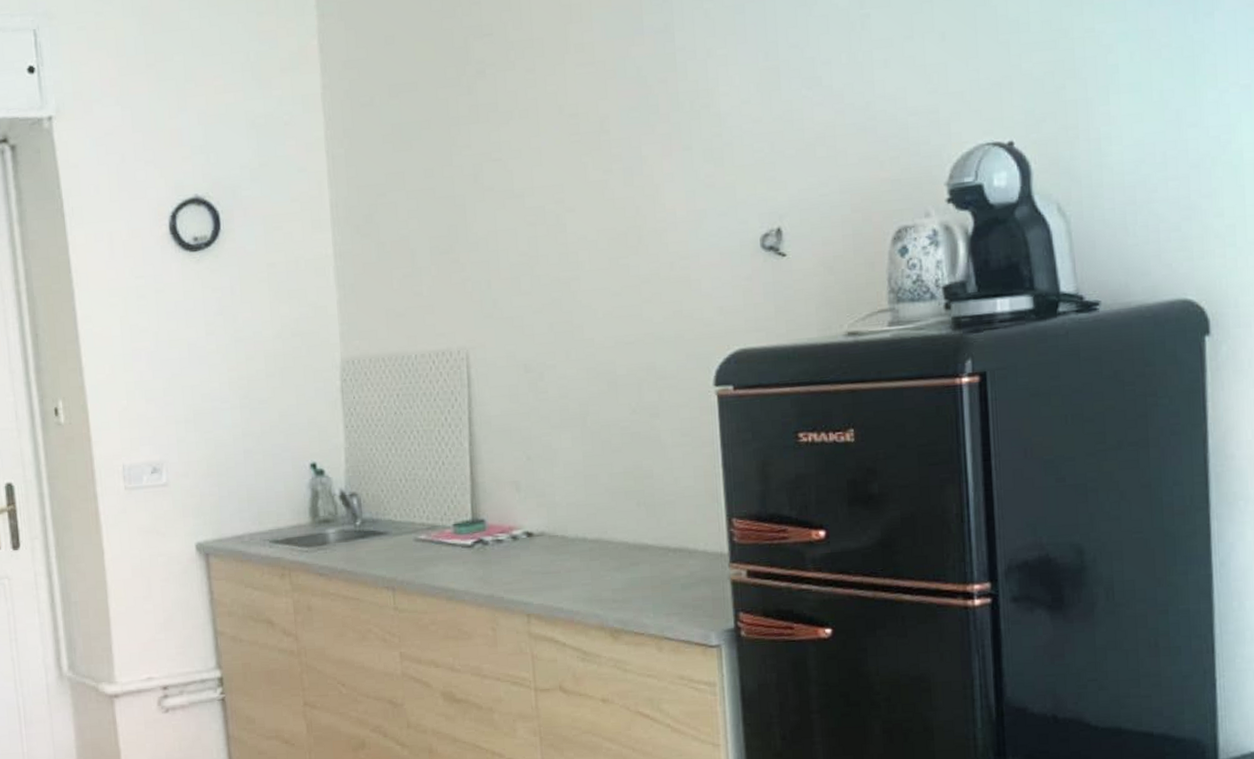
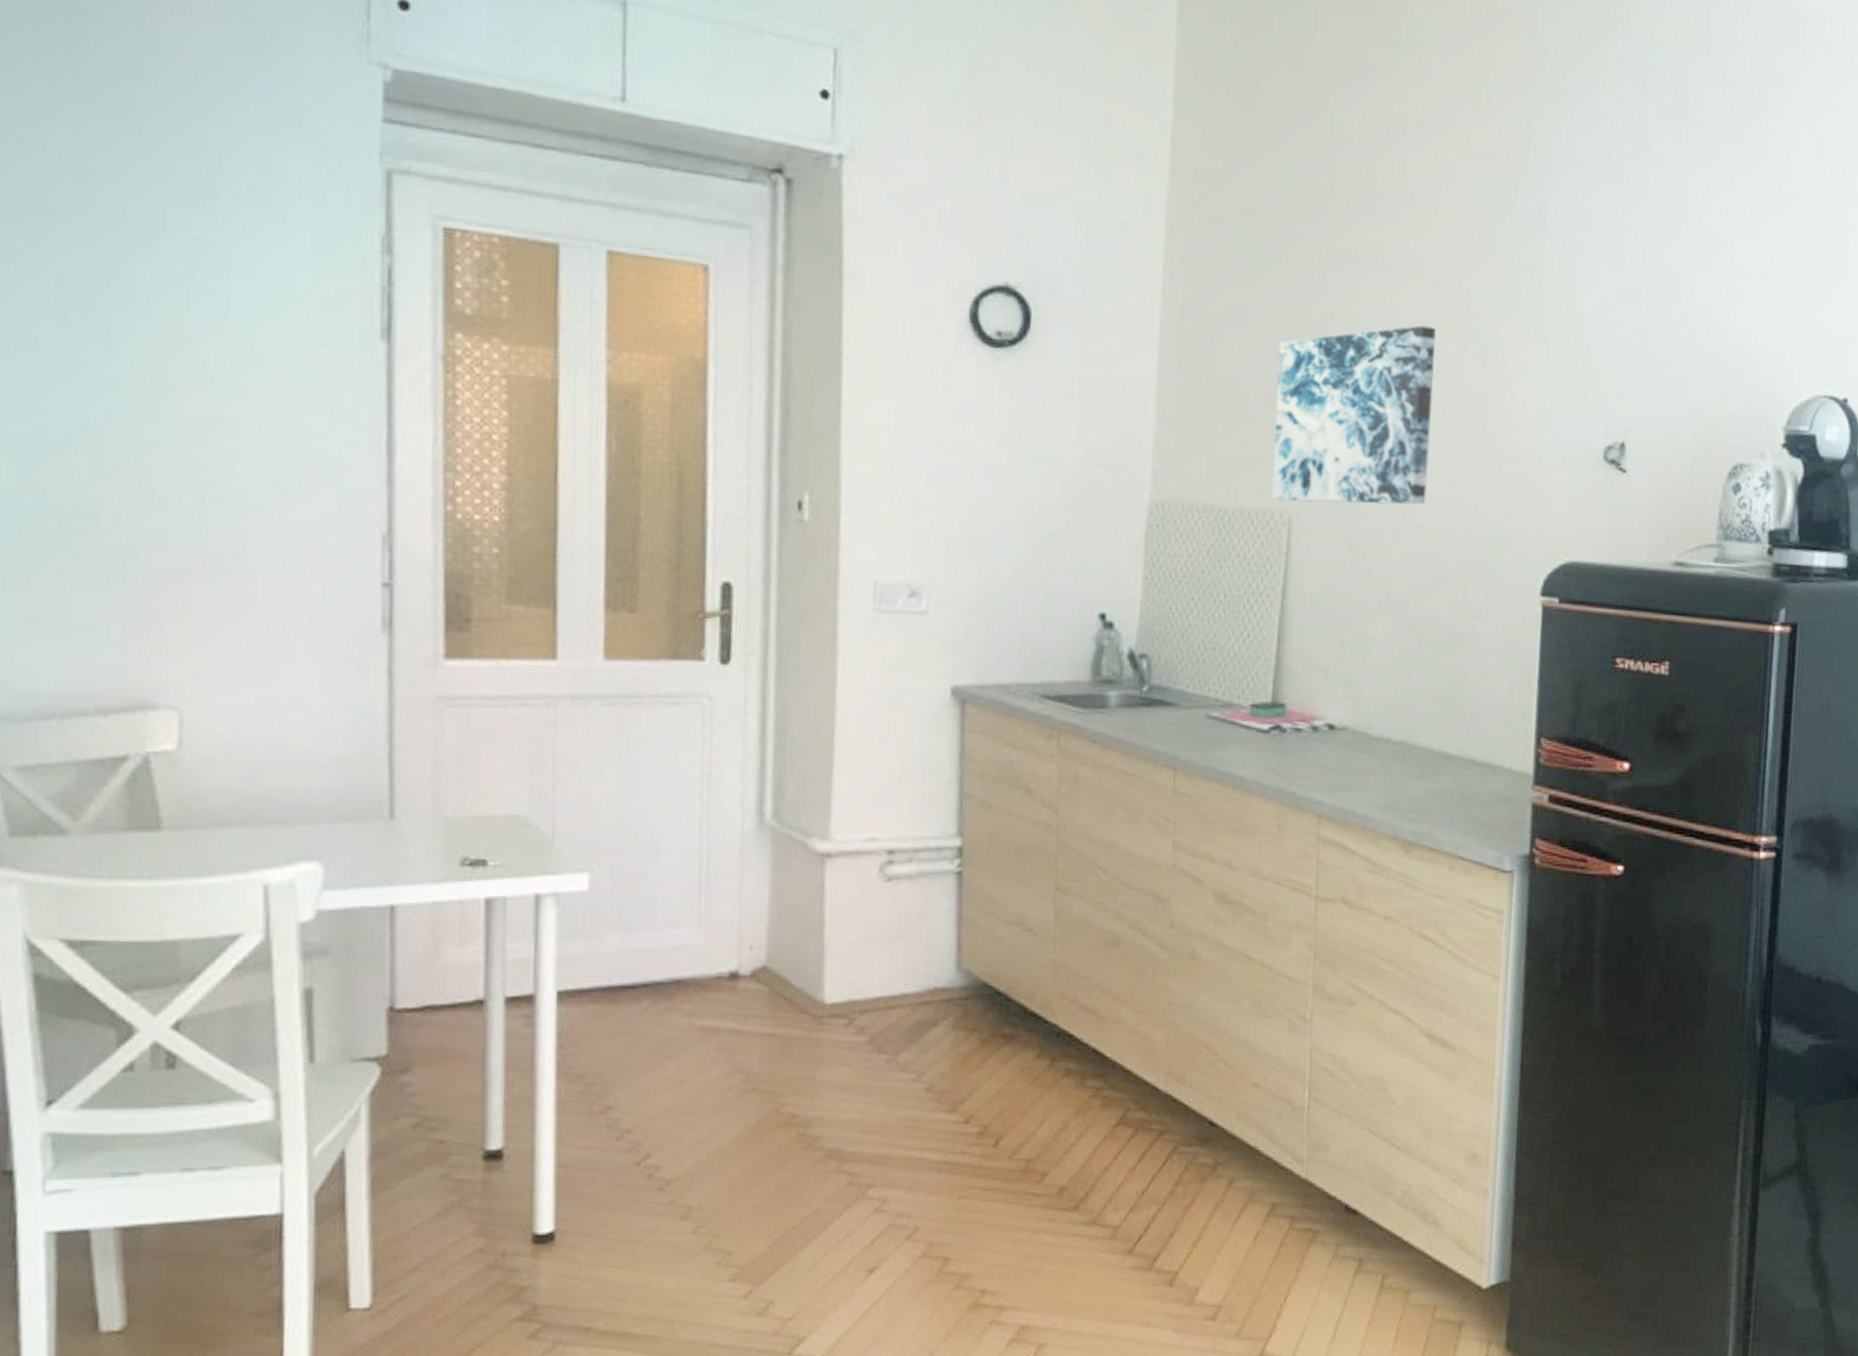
wall art: none [437,156,592,340] -> present [1272,325,1436,505]

